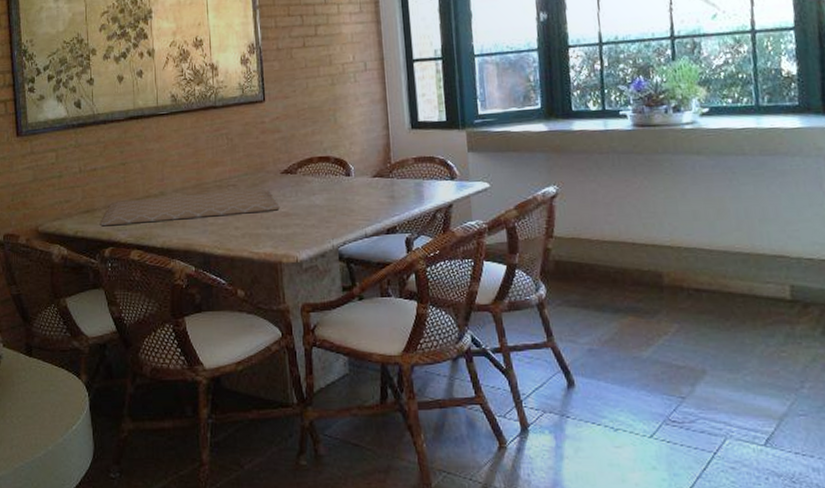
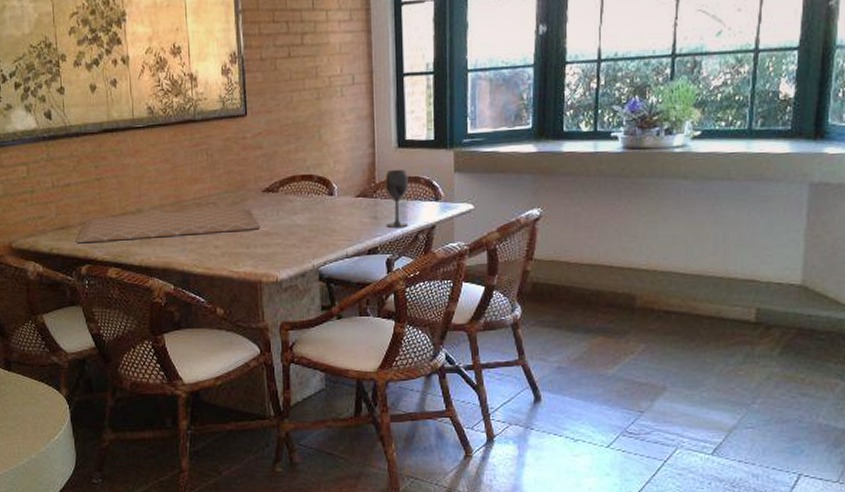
wine glass: none [400,149,425,208] -> present [385,169,408,229]

